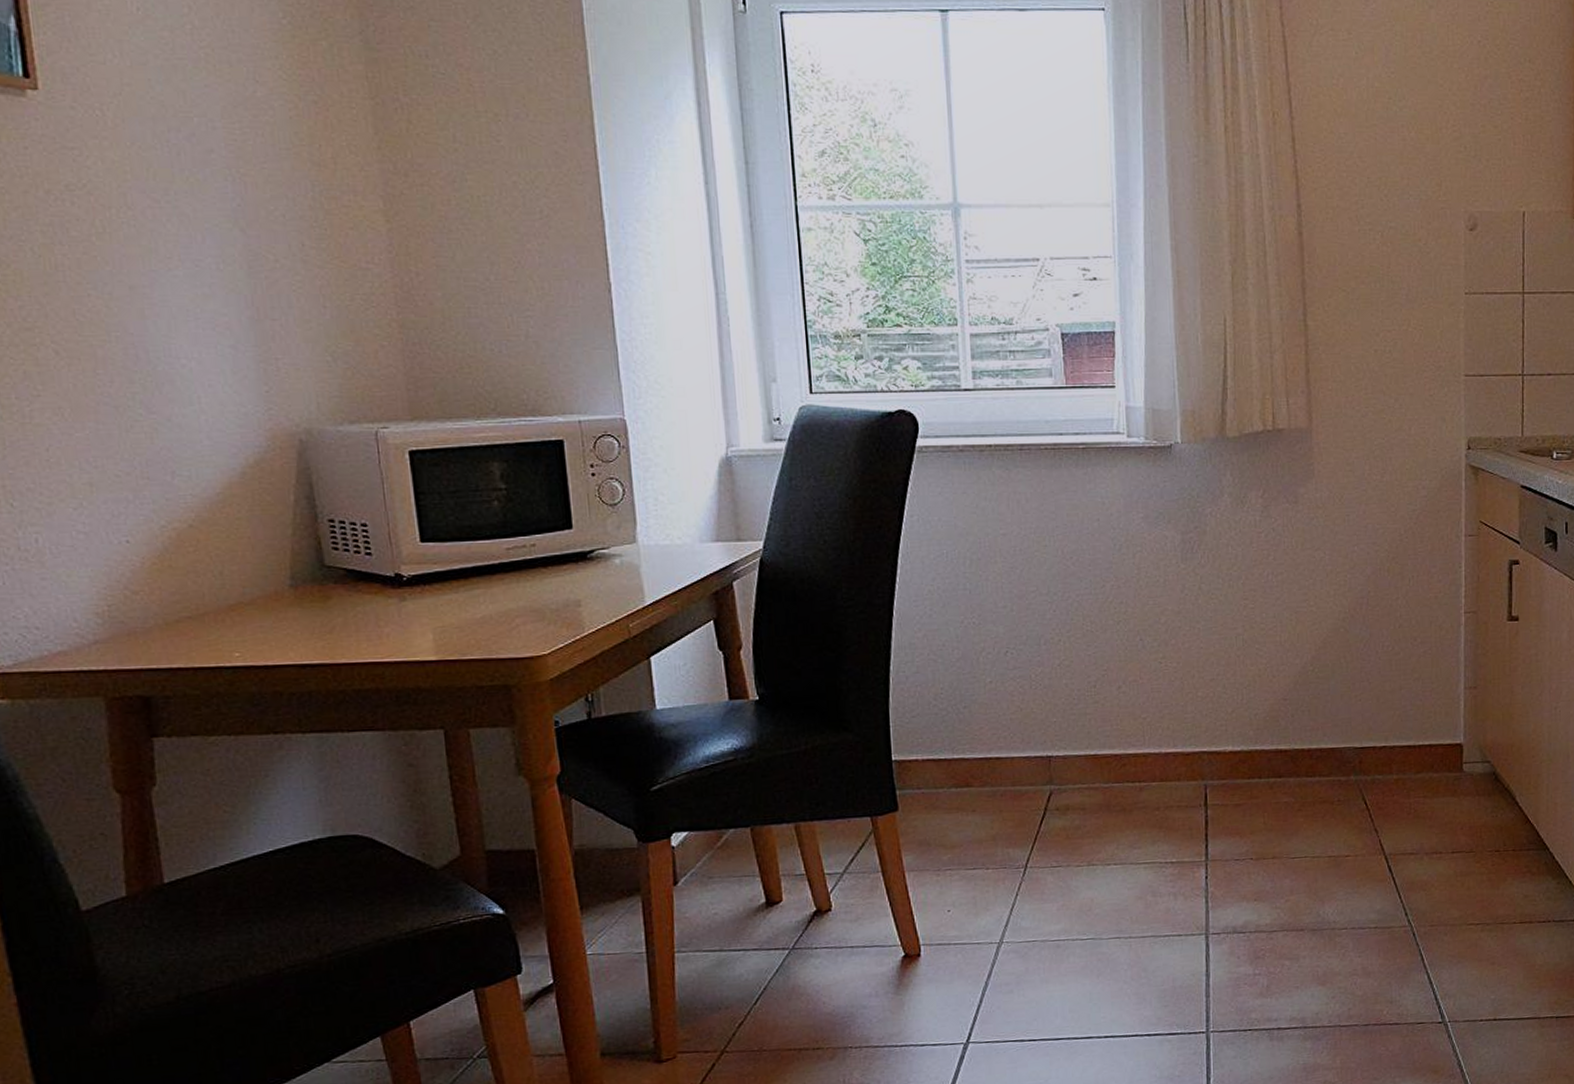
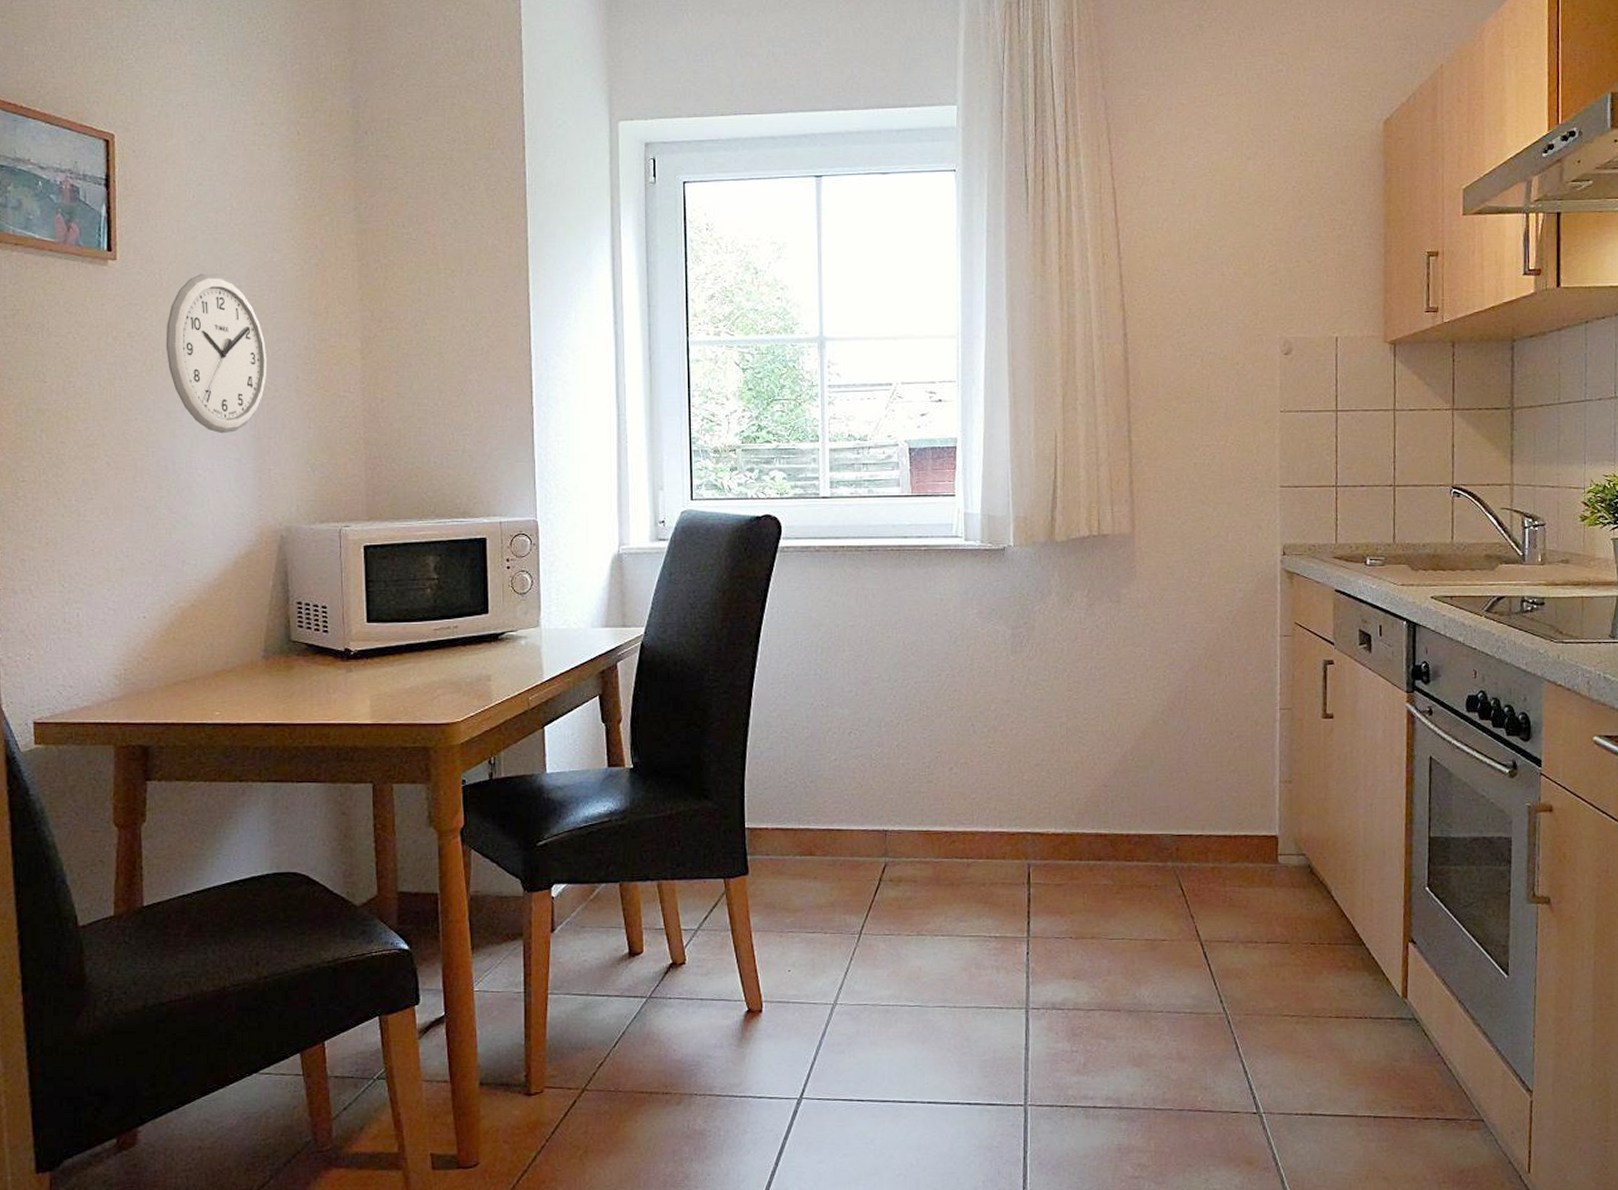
wall clock: none [118,109,262,315] -> present [165,273,267,434]

